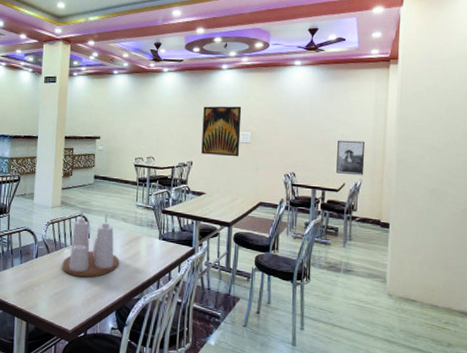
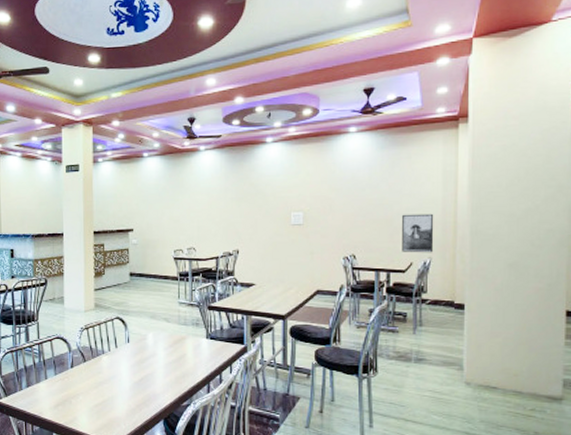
condiment set: present [62,210,119,278] -> none [101,311,164,386]
wall art: present [201,106,242,157] -> none [248,184,291,242]

